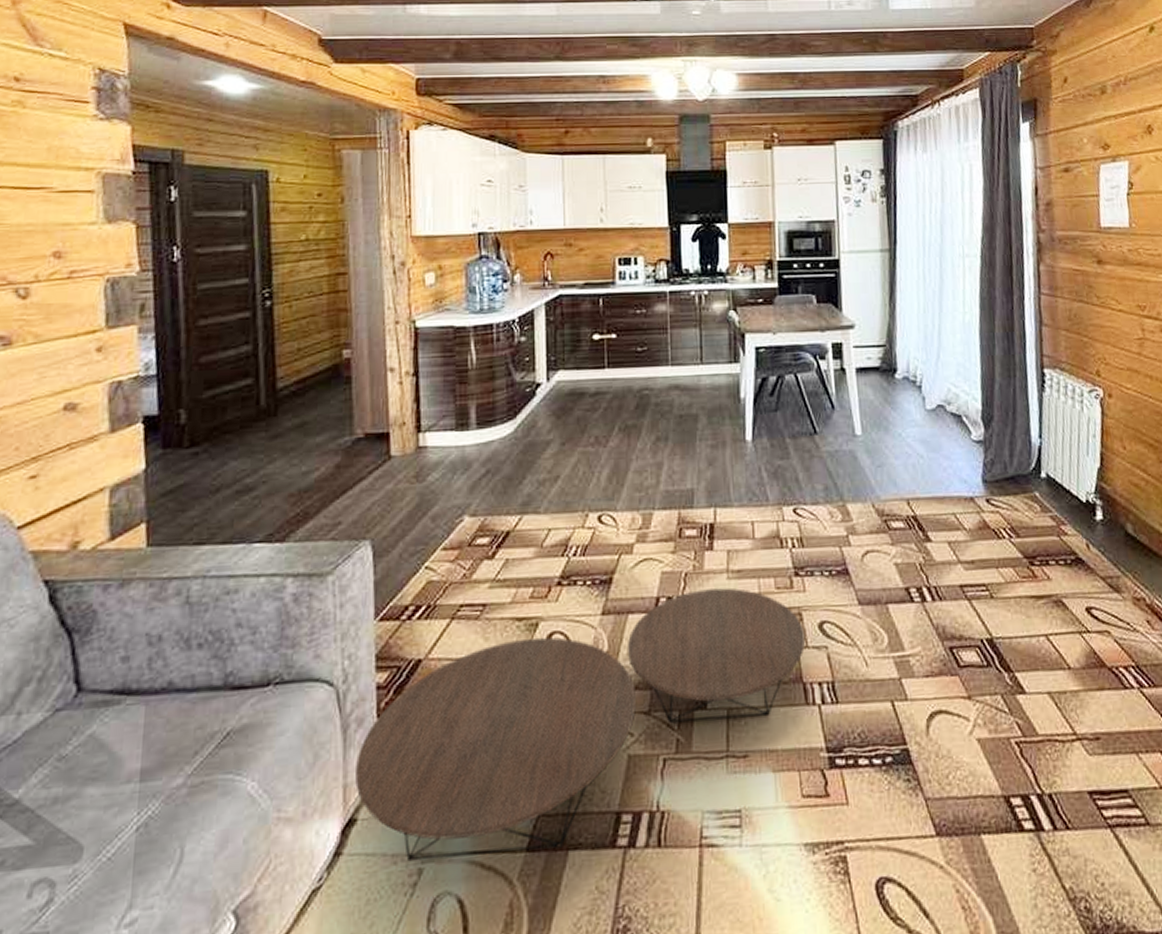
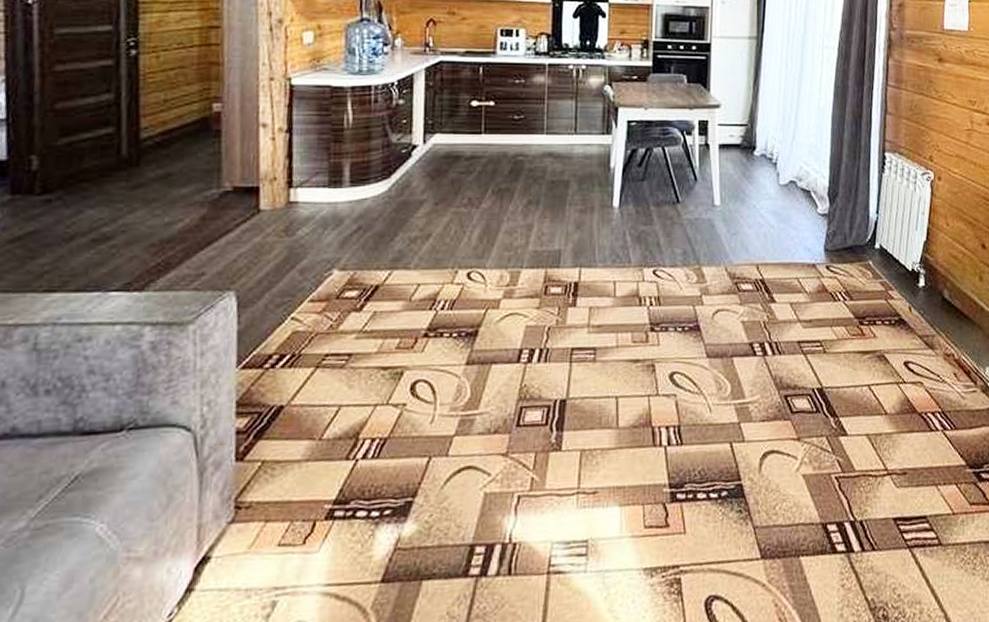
coffee table: present [355,588,806,862] -> none [210,341,657,595]

